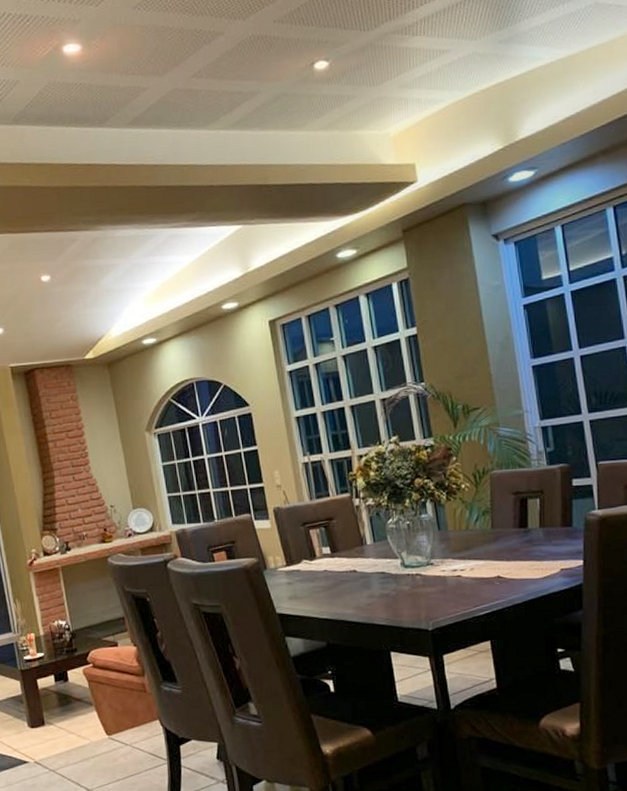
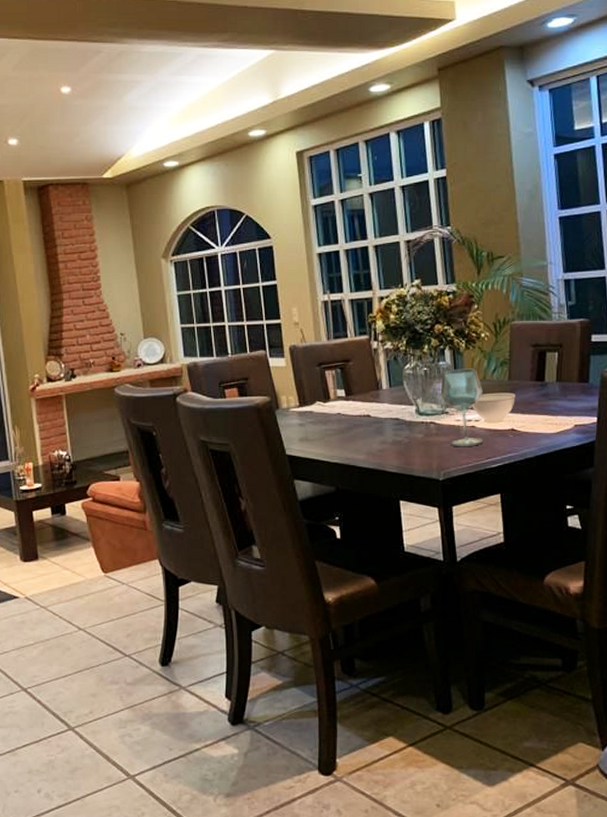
wine glass: none [424,519,471,597] -> present [440,368,484,447]
bowl: none [456,541,500,572] -> present [471,392,516,424]

